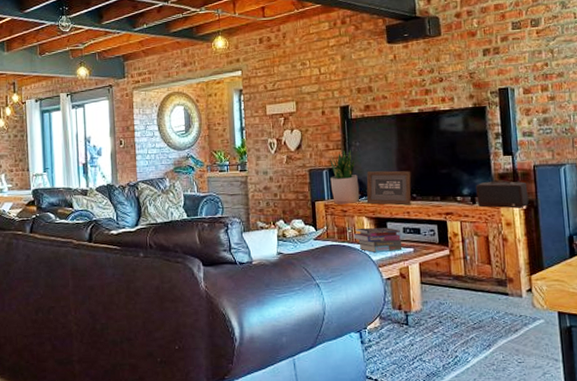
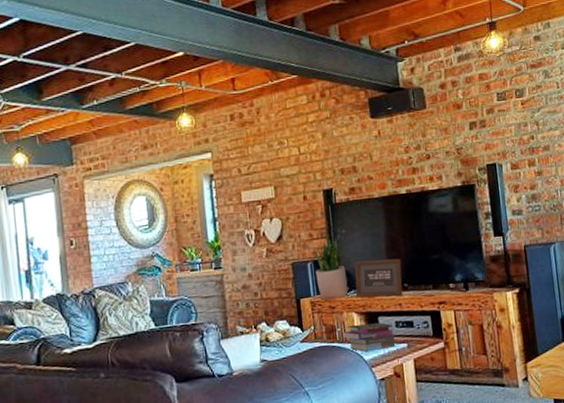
speaker: present [476,180,529,208] -> none [468,263,522,294]

